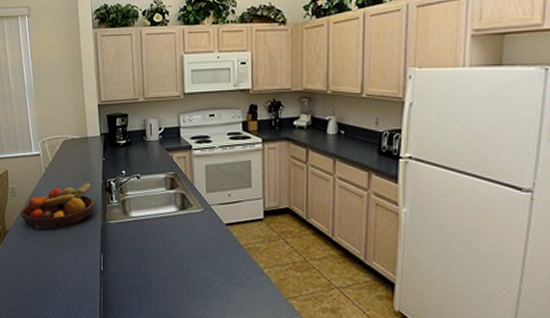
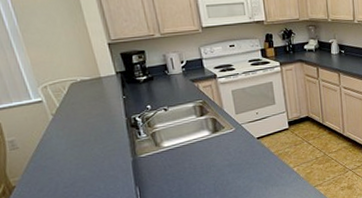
fruit bowl: present [20,182,94,231] -> none [27,122,121,179]

